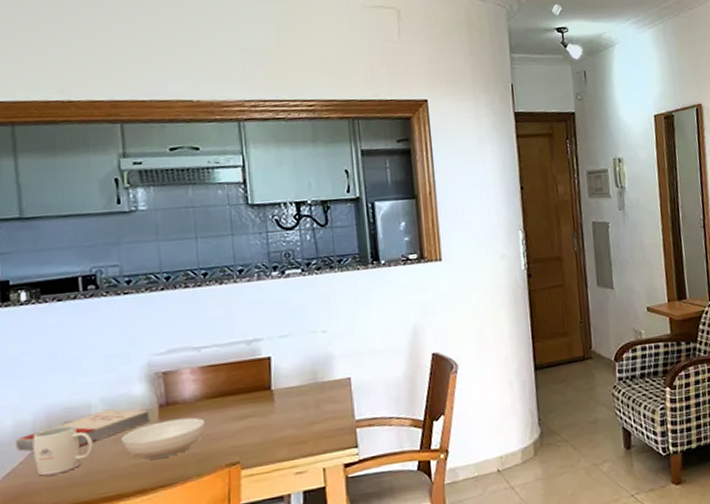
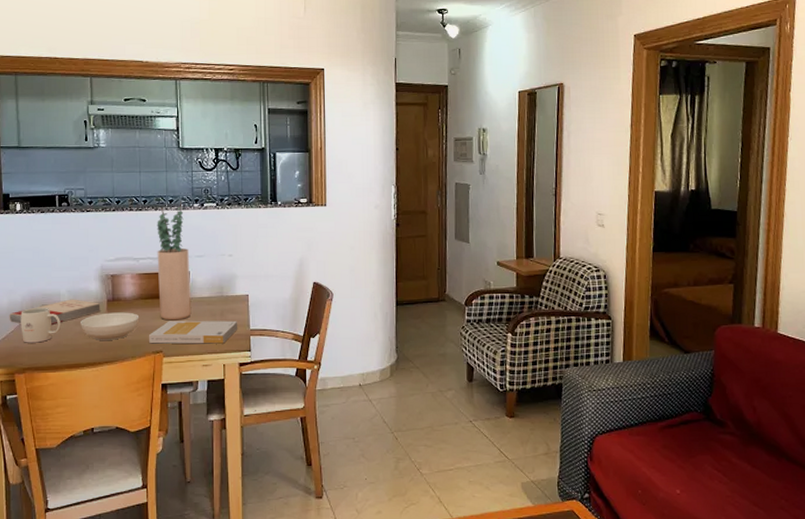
book: none [219,411,340,455] -> present [148,320,238,344]
vase: none [223,270,277,423] -> present [157,201,192,321]

